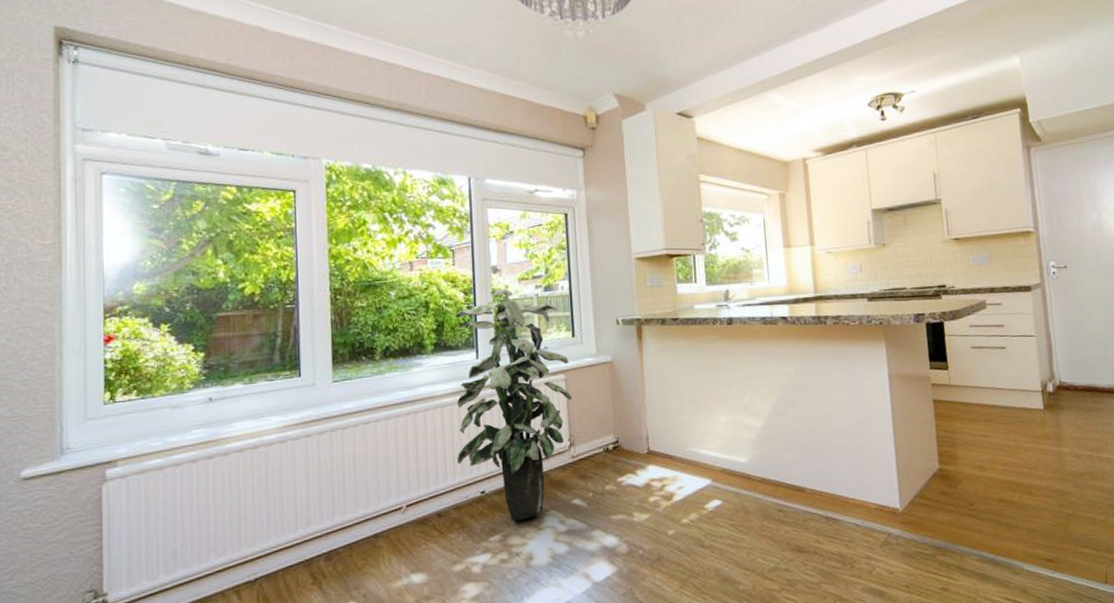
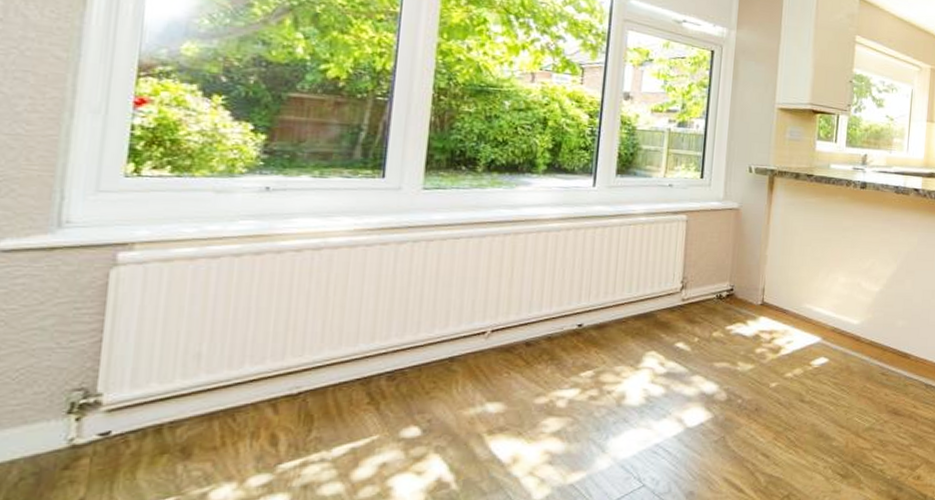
indoor plant: present [455,288,572,521] -> none [556,116,693,358]

